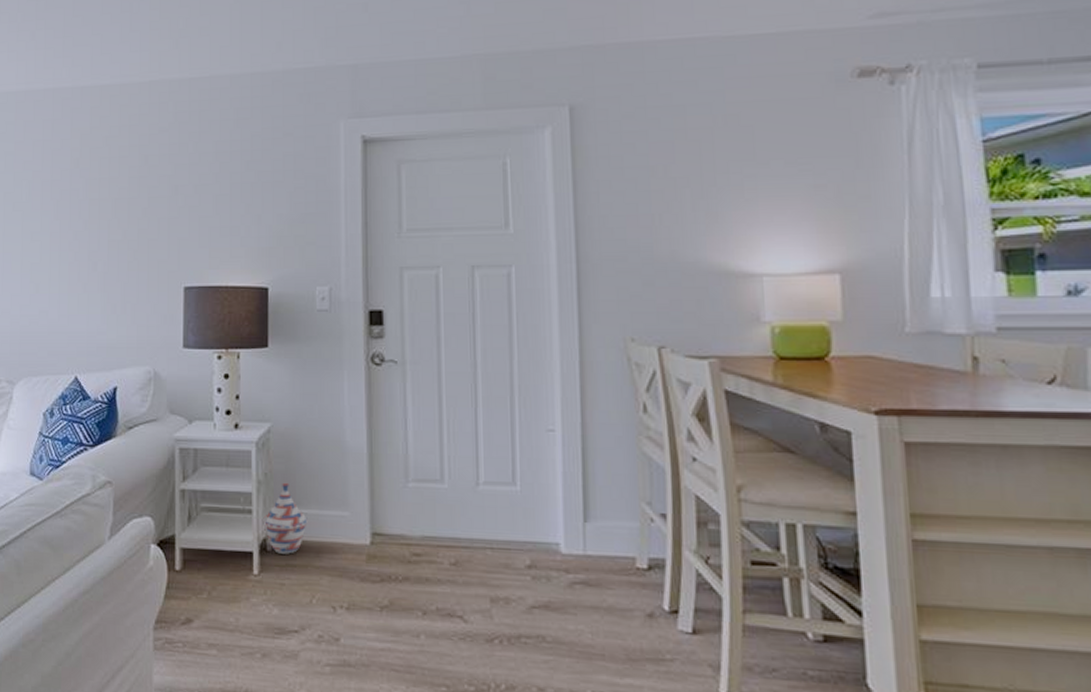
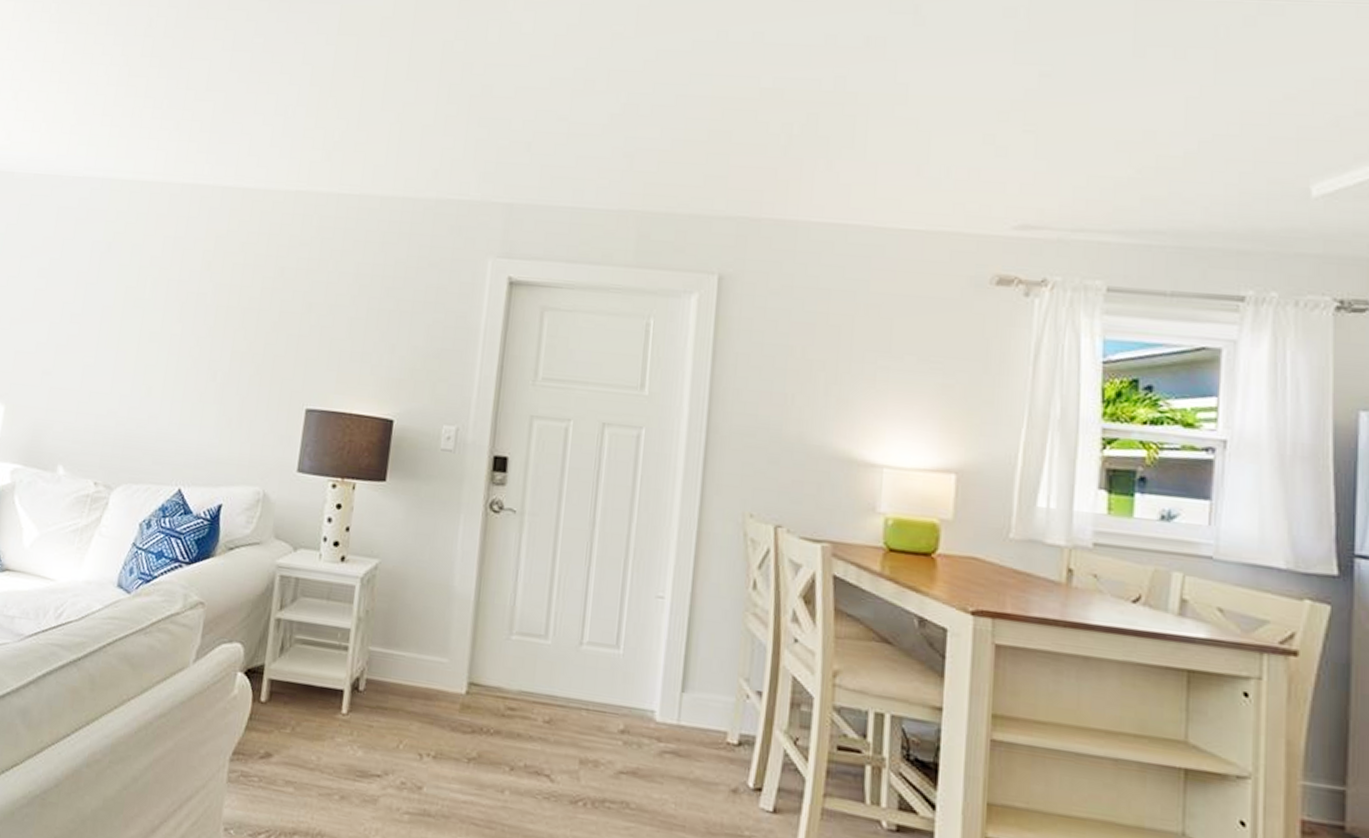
woven basket: present [263,482,308,554] -> none [358,622,405,696]

